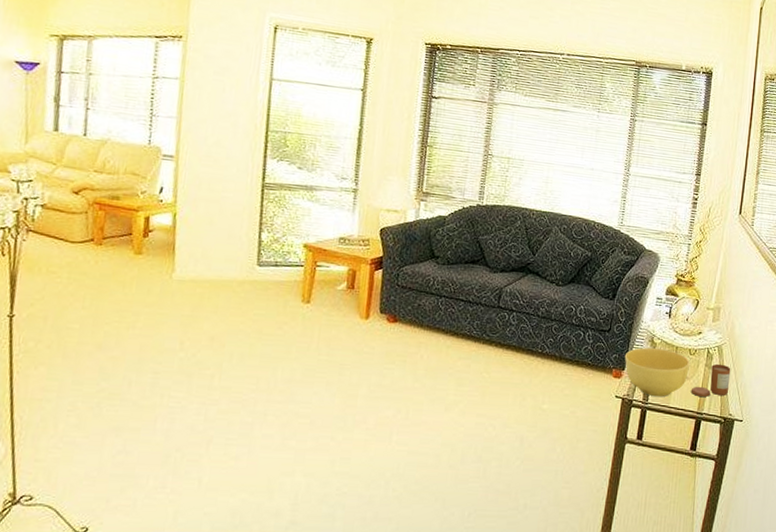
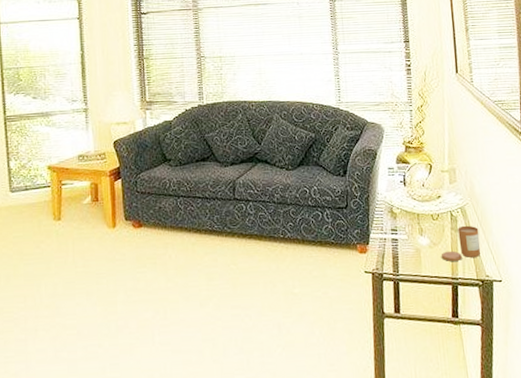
bowl: present [624,347,690,397] -> none [366,217,435,268]

